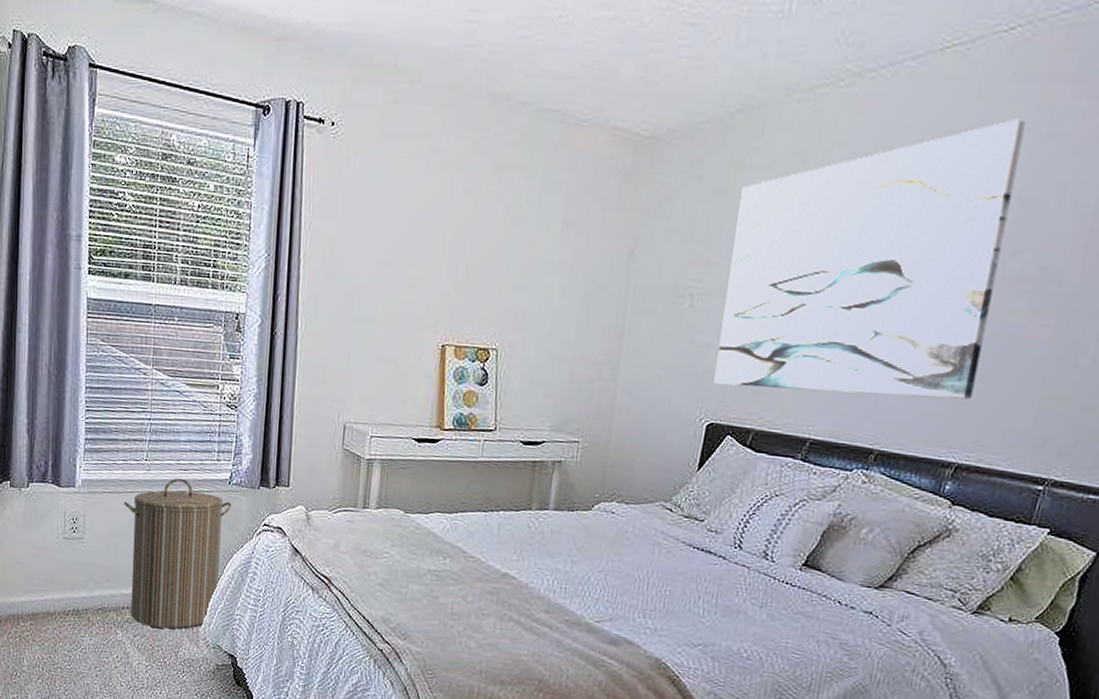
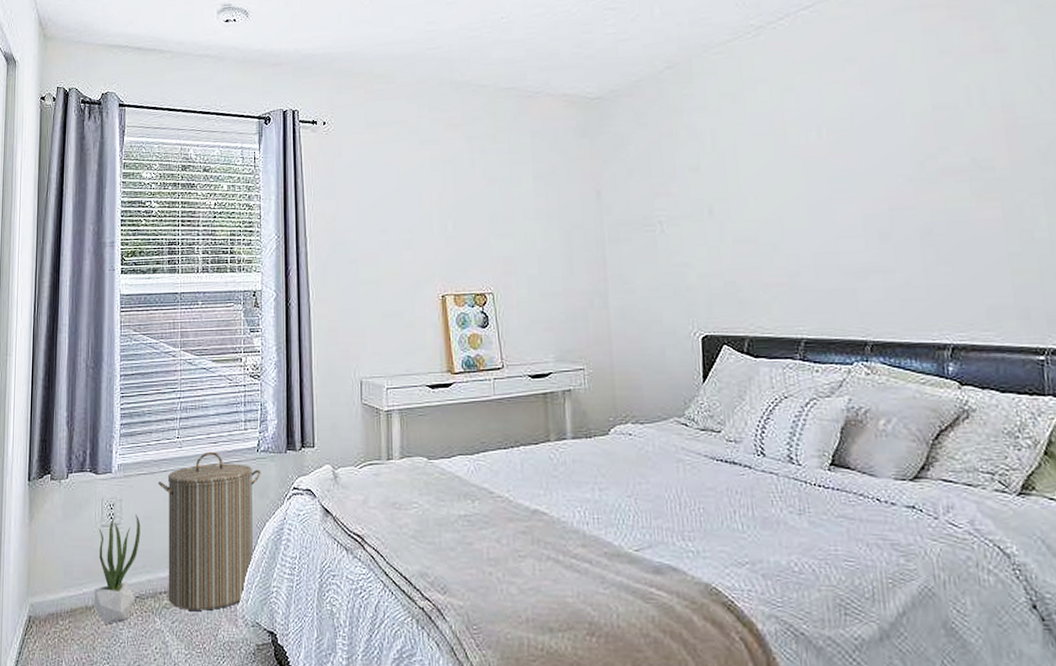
potted plant: none [55,530,105,631] -> present [94,514,141,624]
wall art: present [714,119,1026,400] -> none [685,42,946,299]

